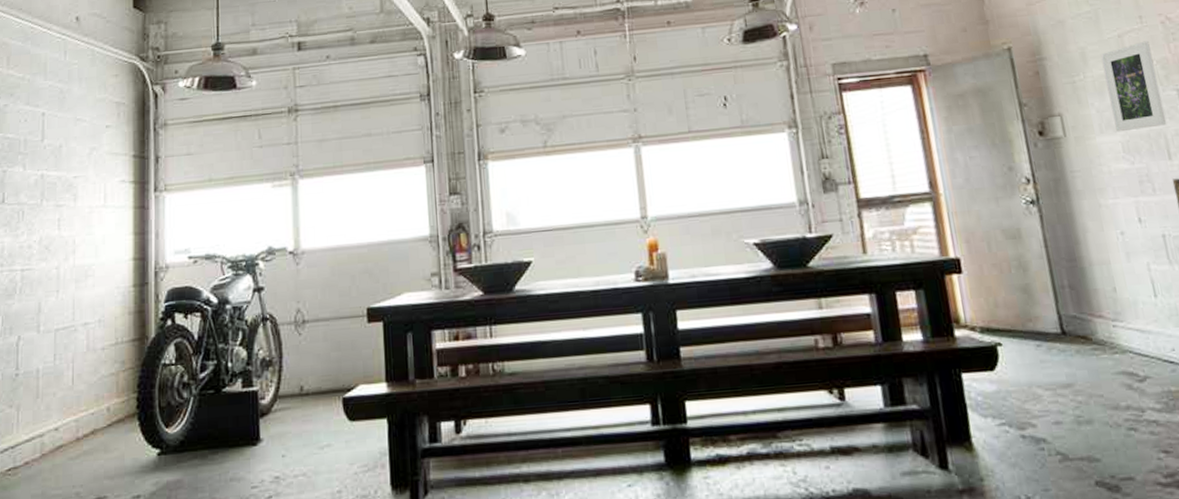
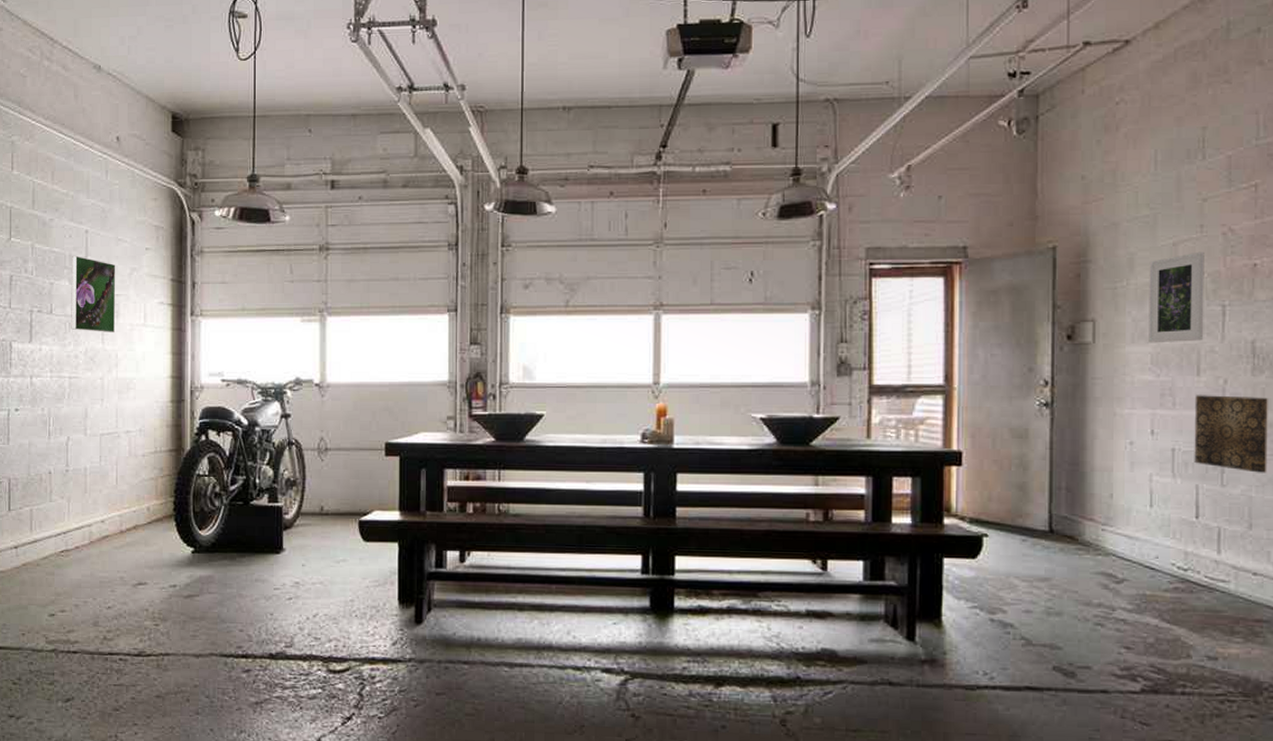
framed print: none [24,139,74,219] -> present [71,255,116,332]

